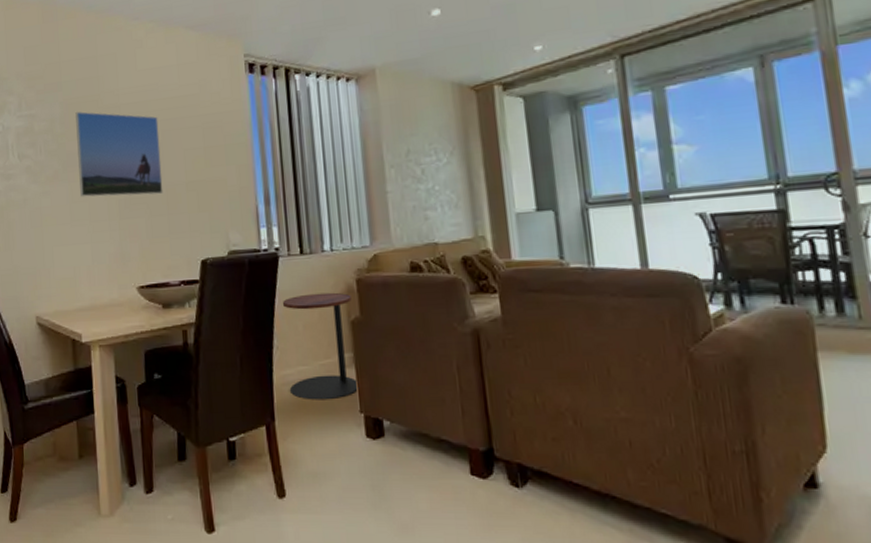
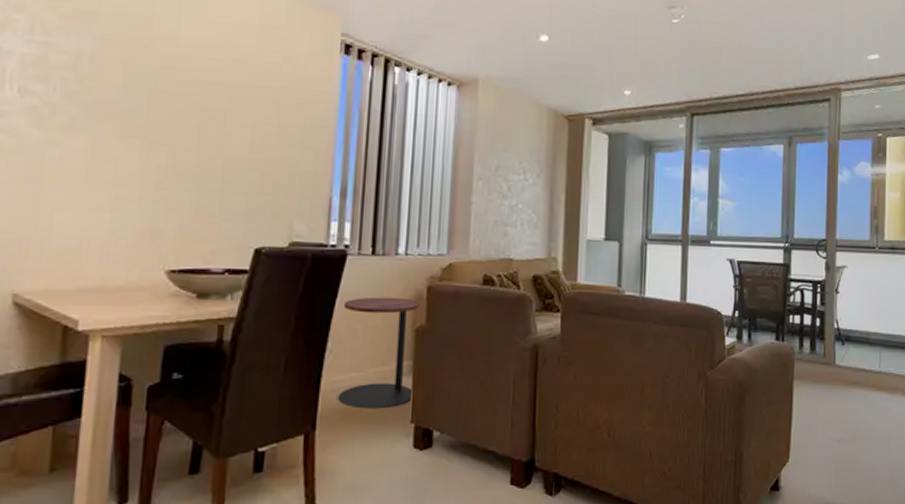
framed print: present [75,111,163,197] -> none [105,51,226,168]

